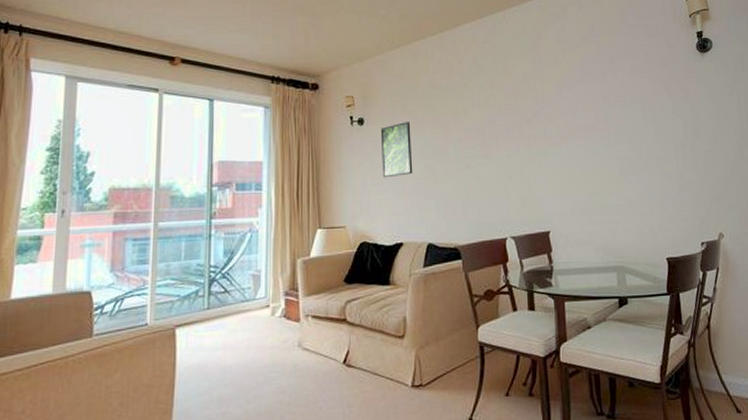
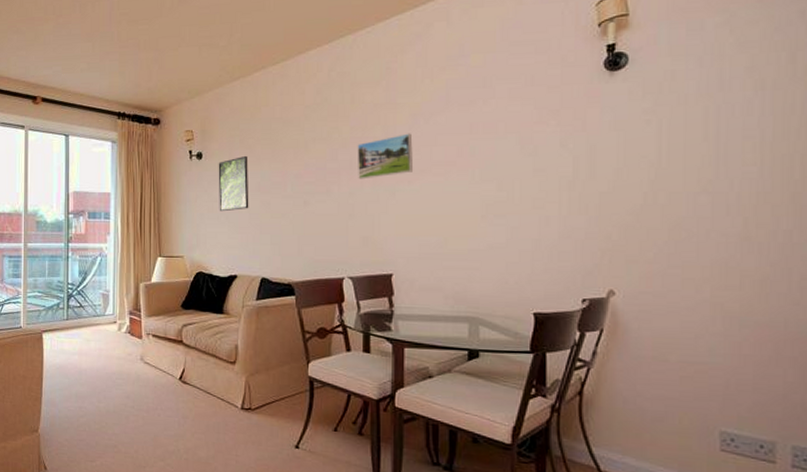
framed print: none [511,101,560,143] -> present [357,133,413,180]

